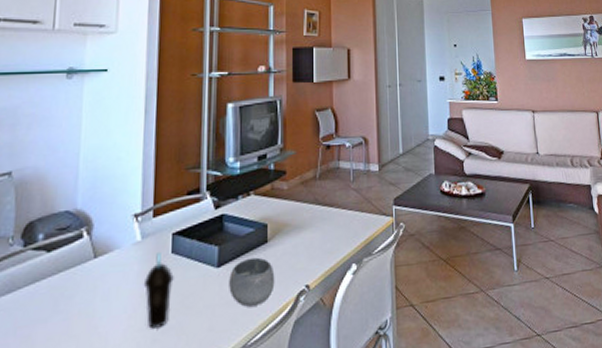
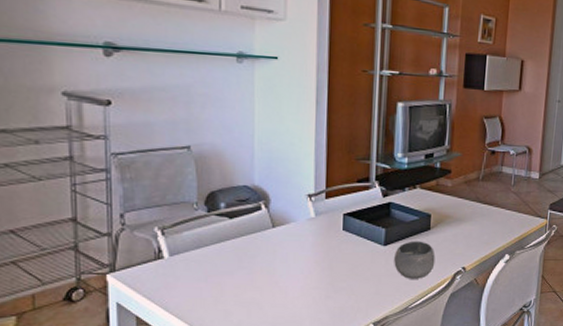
cup: present [143,251,174,329] -> none [317,227,345,288]

